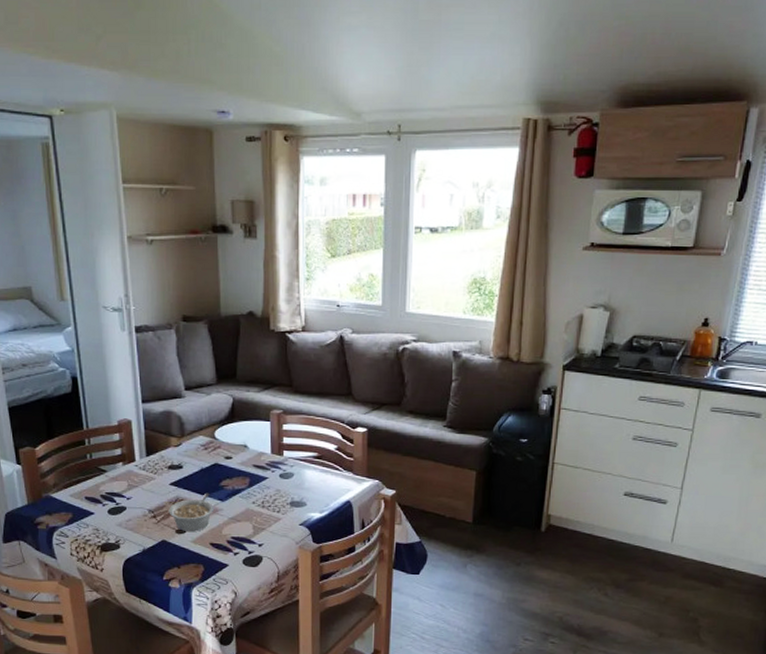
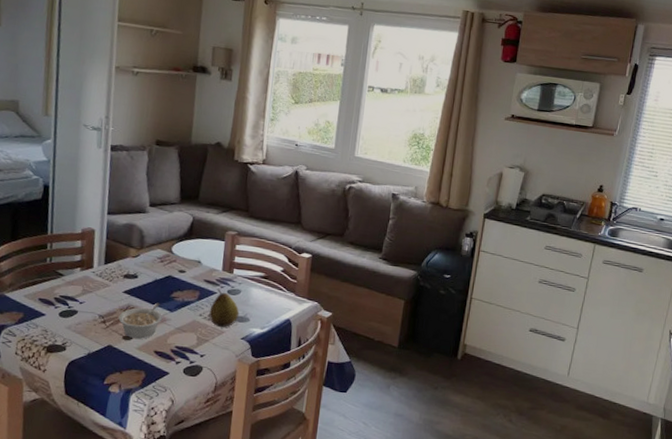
fruit: none [262,474,294,515] -> present [209,289,239,328]

